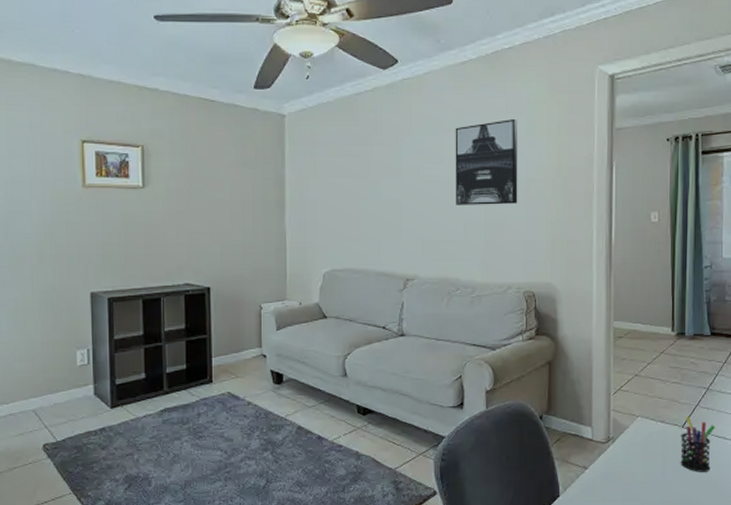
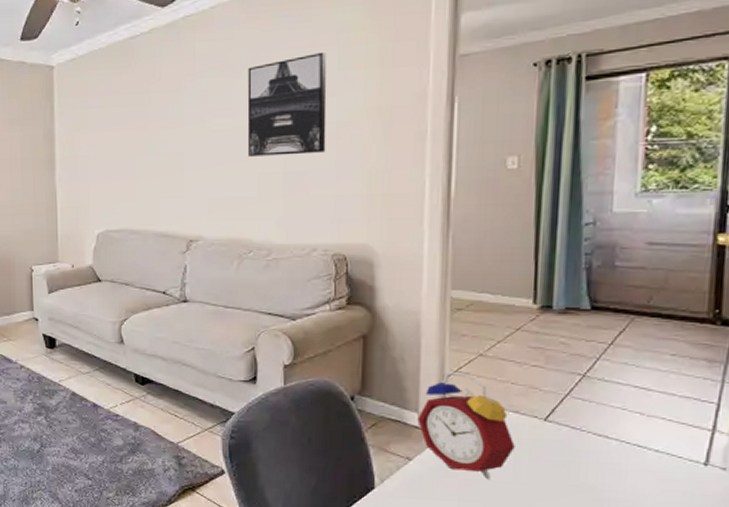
alarm clock: none [591,391,662,480] -> present [417,372,515,479]
pen holder: present [680,417,716,472] -> none [540,408,595,476]

